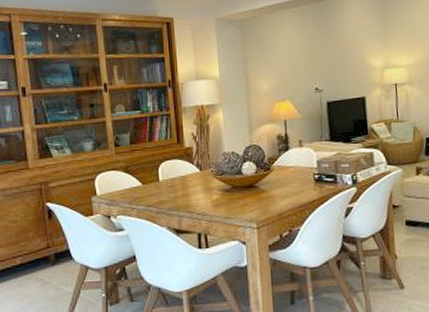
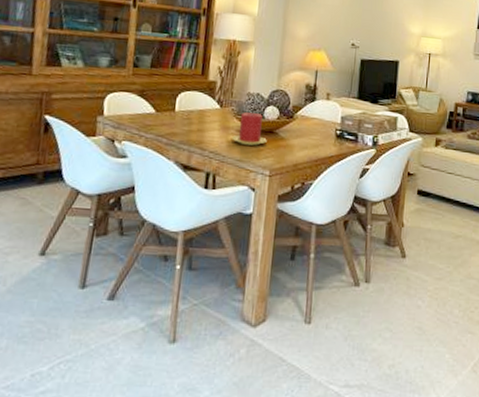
candle: none [216,171,249,202] -> present [232,112,267,146]

